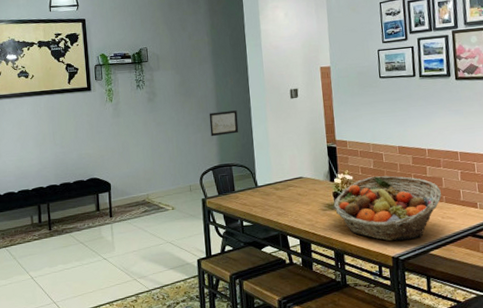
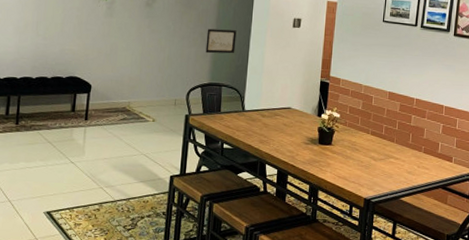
fruit basket: present [333,175,442,242] -> none [316,118,421,184]

